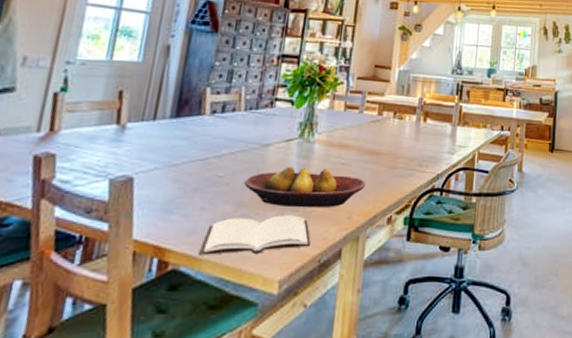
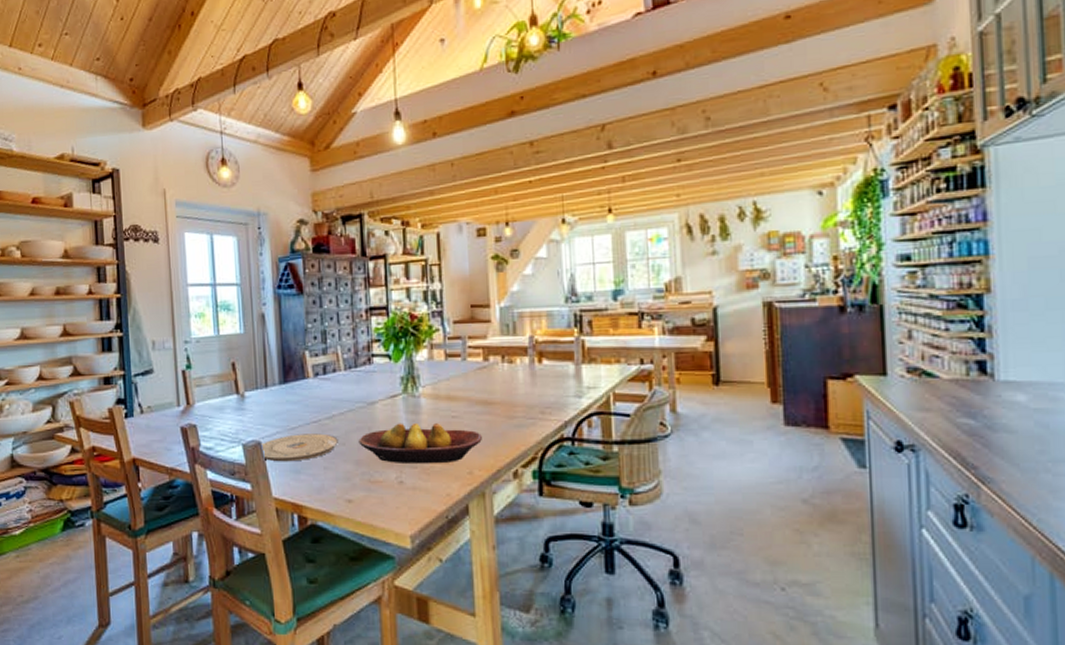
plate: none [130,171,223,201] -> present [261,433,338,462]
book: present [199,215,311,255] -> none [331,472,436,511]

